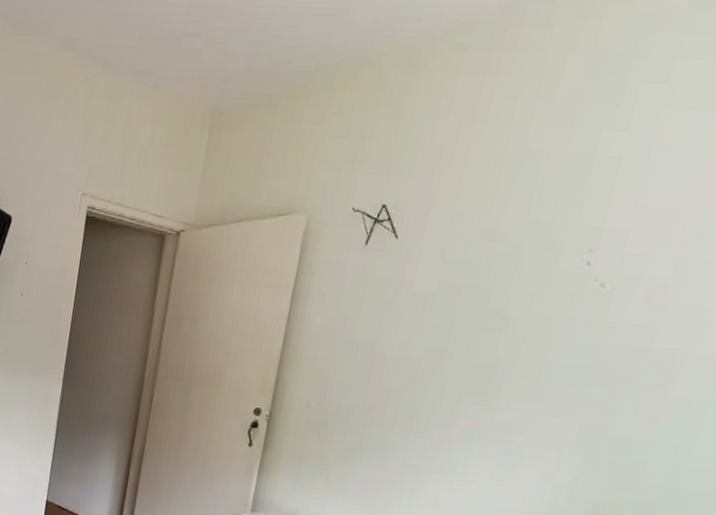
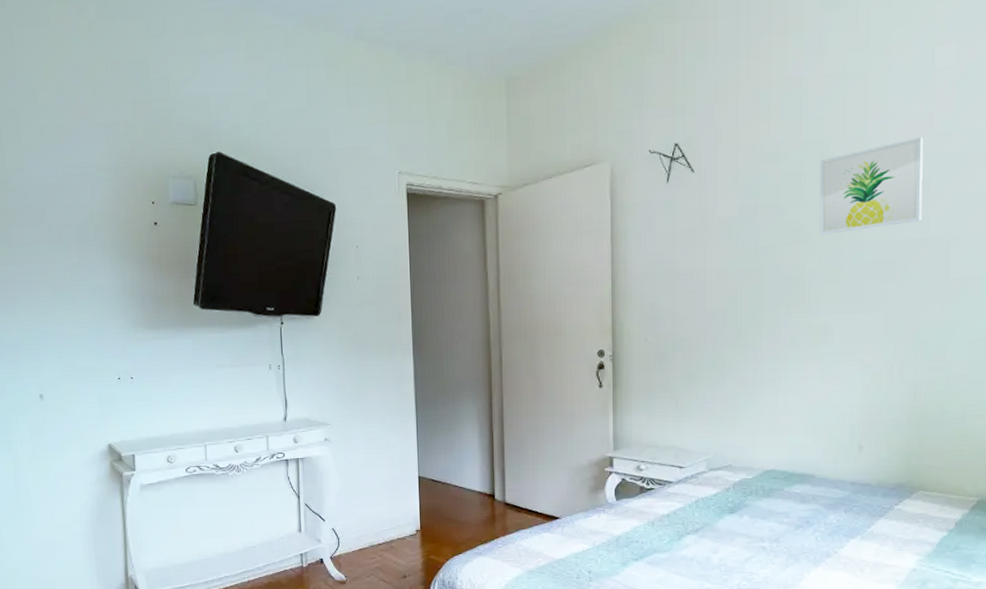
wall art: none [525,236,672,330] -> present [819,137,924,235]

